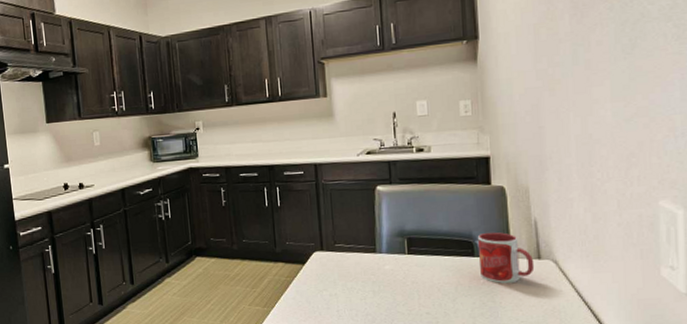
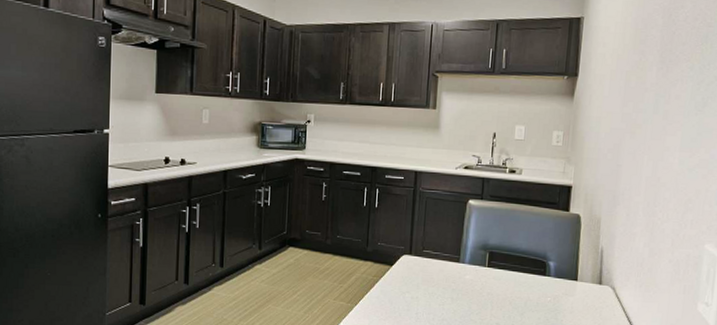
mug: present [477,232,535,284] -> none [548,255,596,304]

